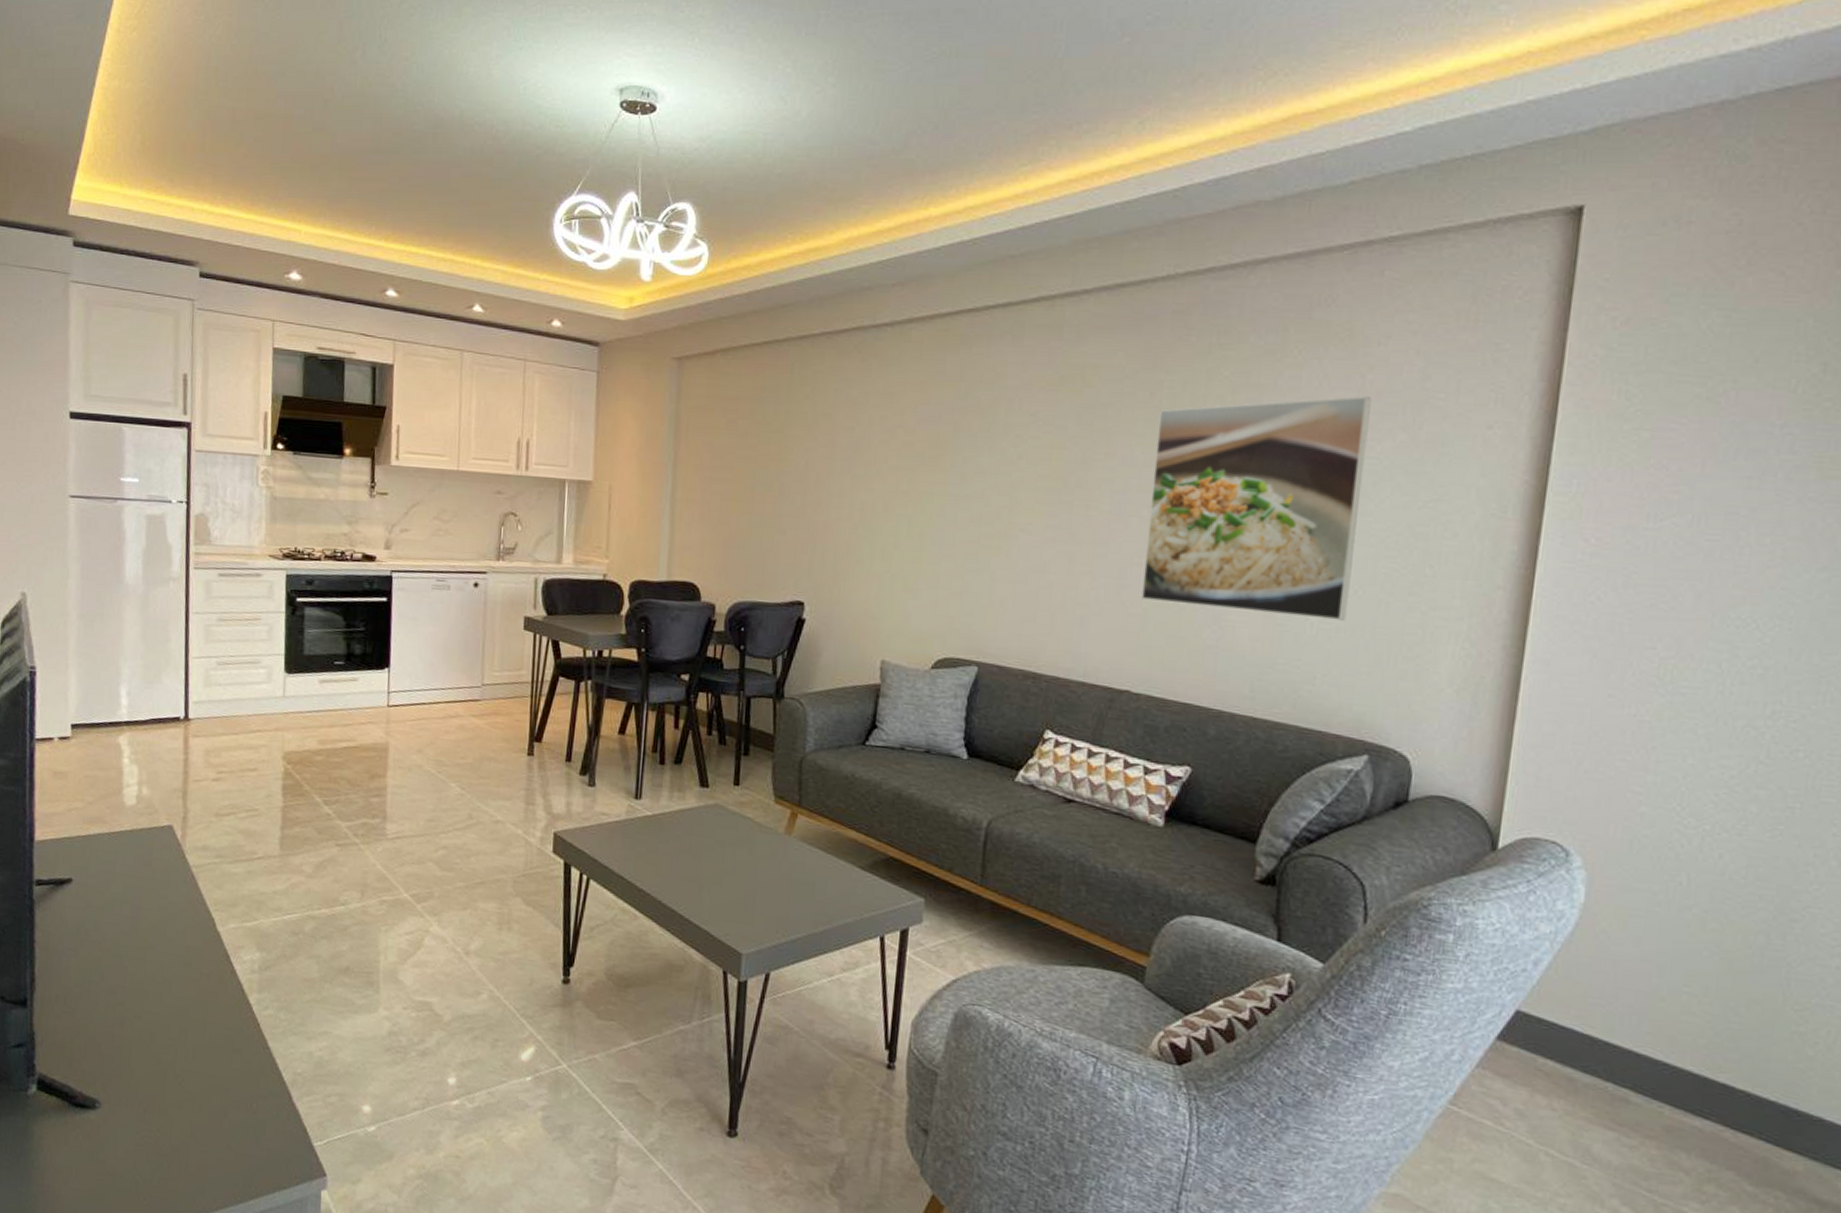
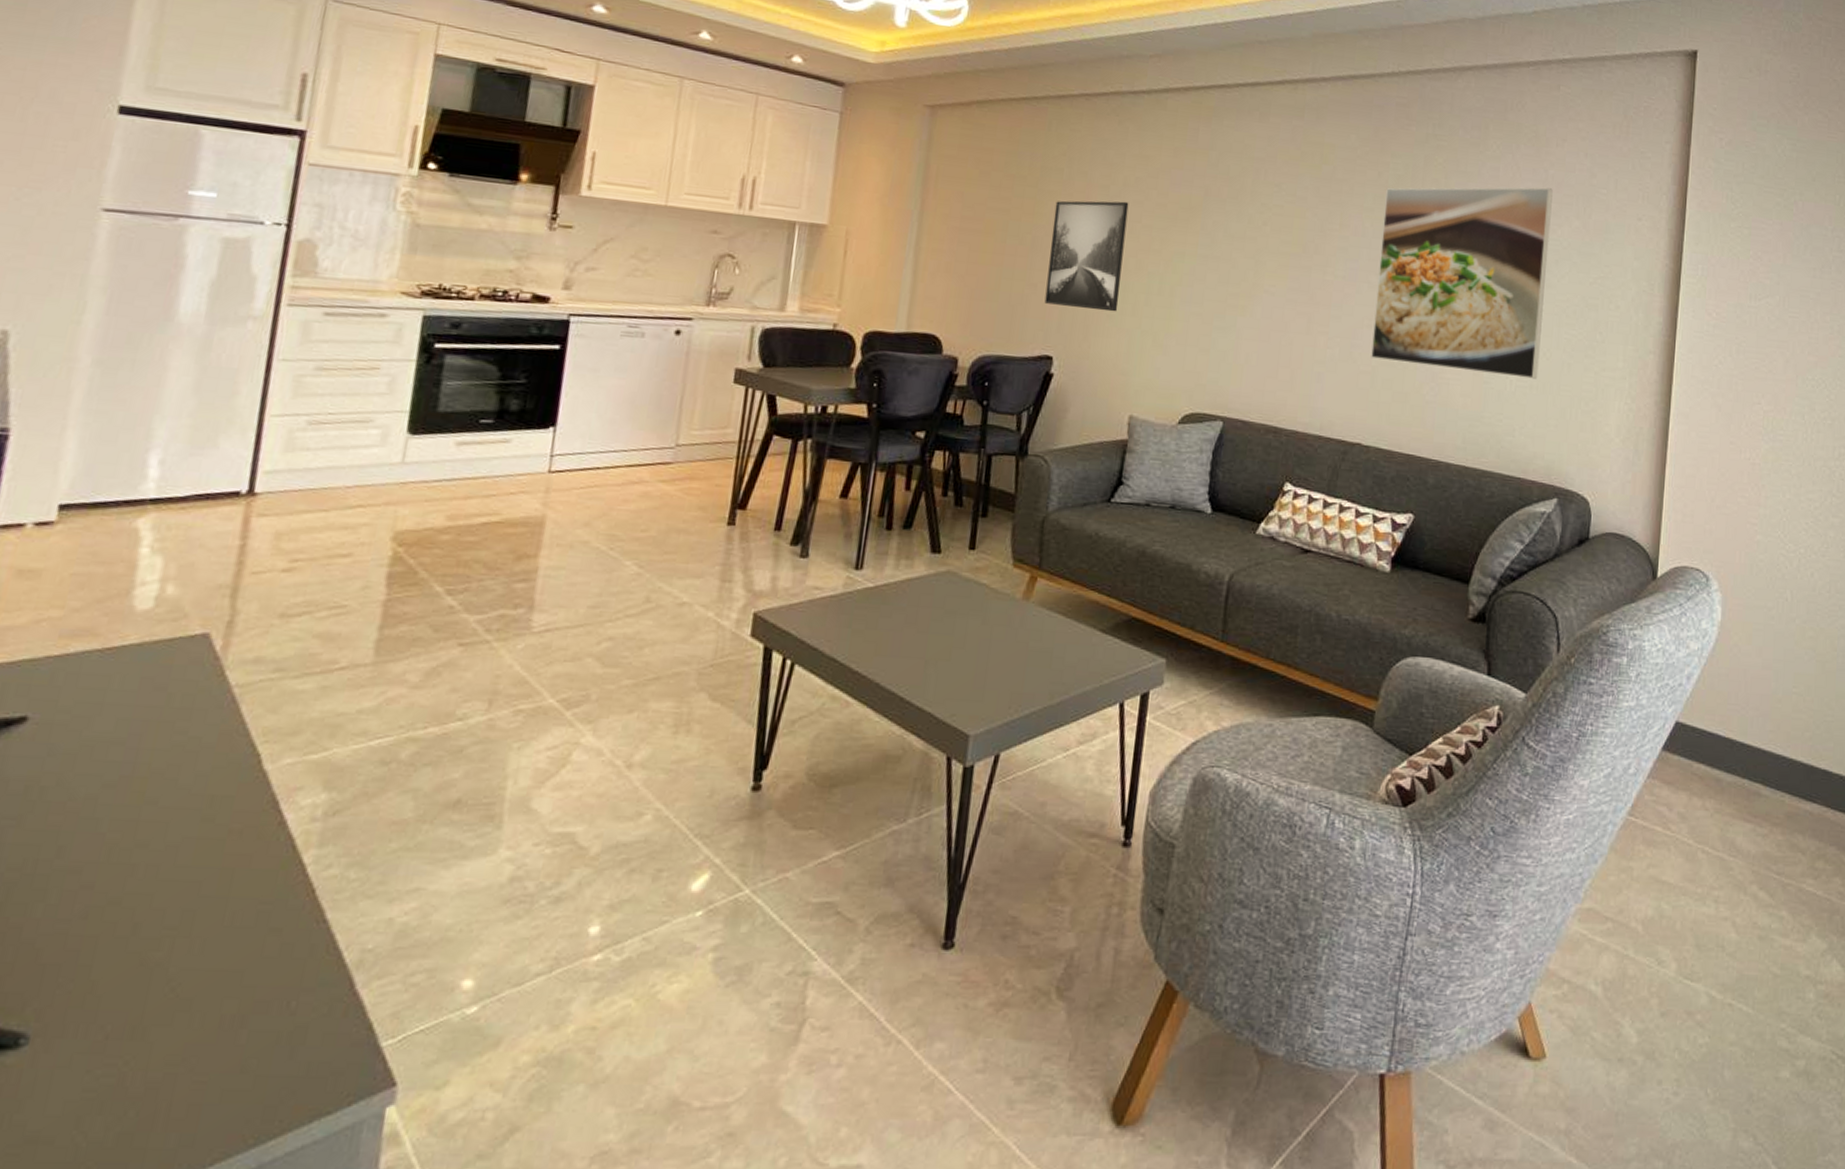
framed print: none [794,442,875,557] -> present [1044,200,1129,312]

